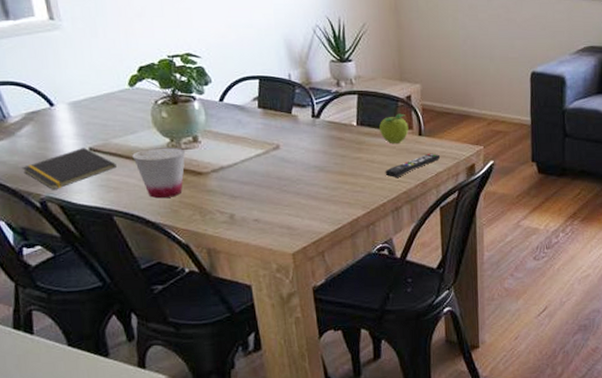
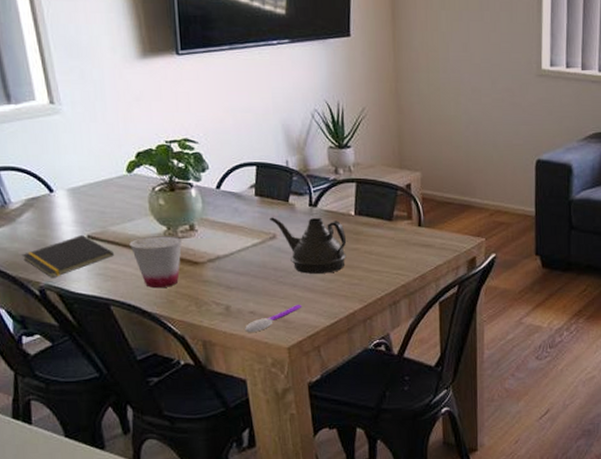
spoon: none [249,211,306,239] -> present [245,304,302,332]
teapot: none [273,128,350,182] -> present [270,217,347,274]
fruit: present [380,113,409,144] -> none [378,203,408,235]
remote control: present [385,153,441,178] -> none [383,245,441,270]

